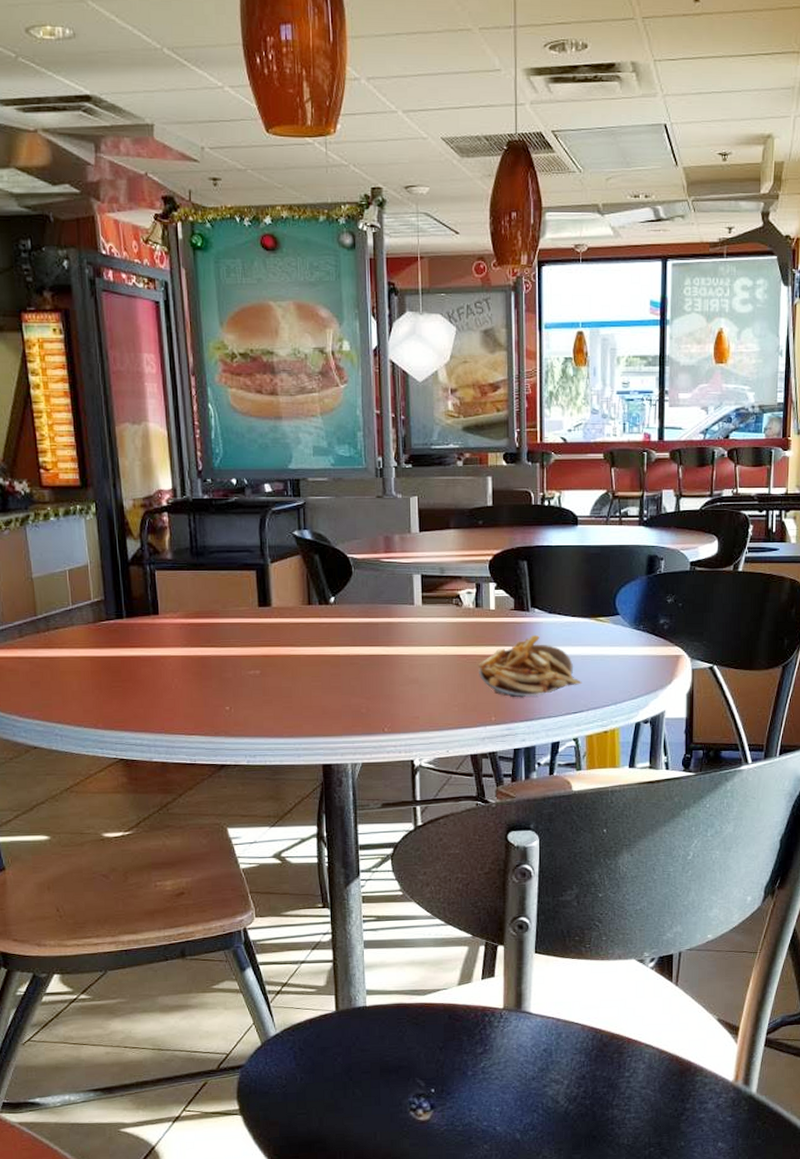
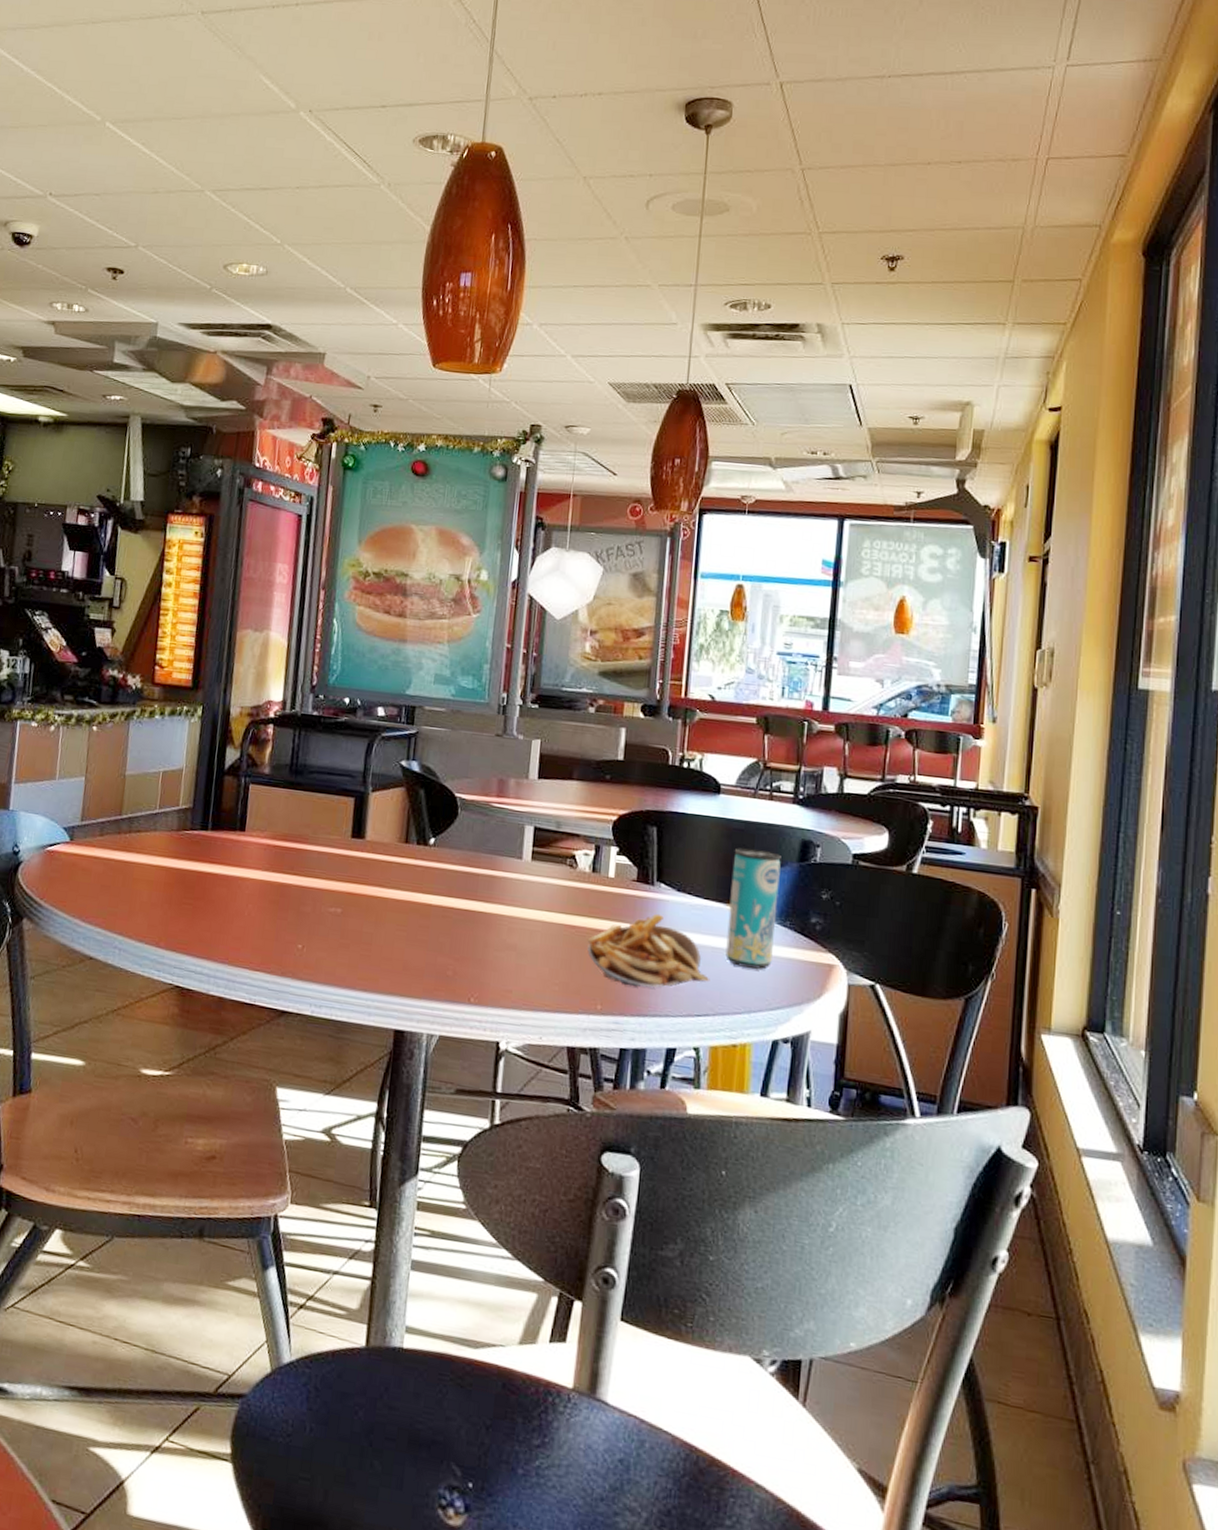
beverage can: none [593,569,632,668] -> present [725,848,781,969]

